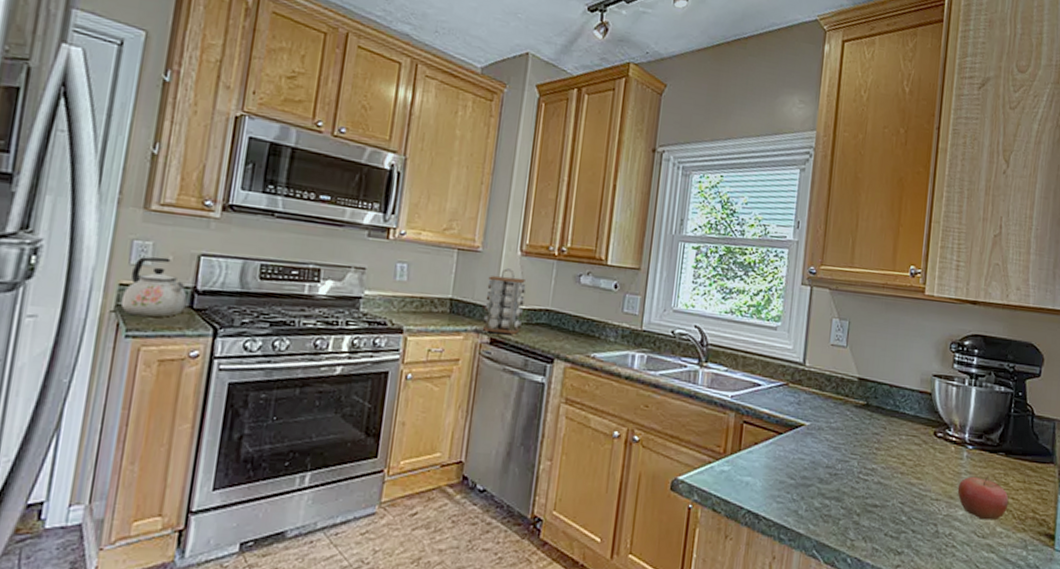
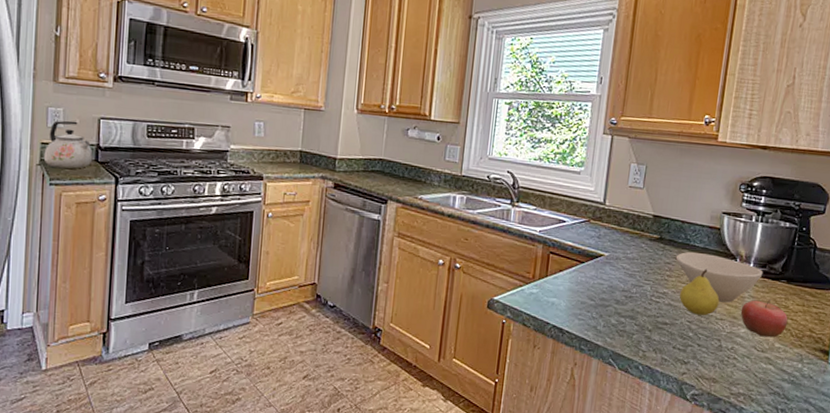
spice rack: present [482,268,526,335] -> none [327,124,362,180]
bowl: none [884,420,980,480] -> present [675,252,763,303]
fruit: none [890,440,934,495] -> present [679,269,720,316]

